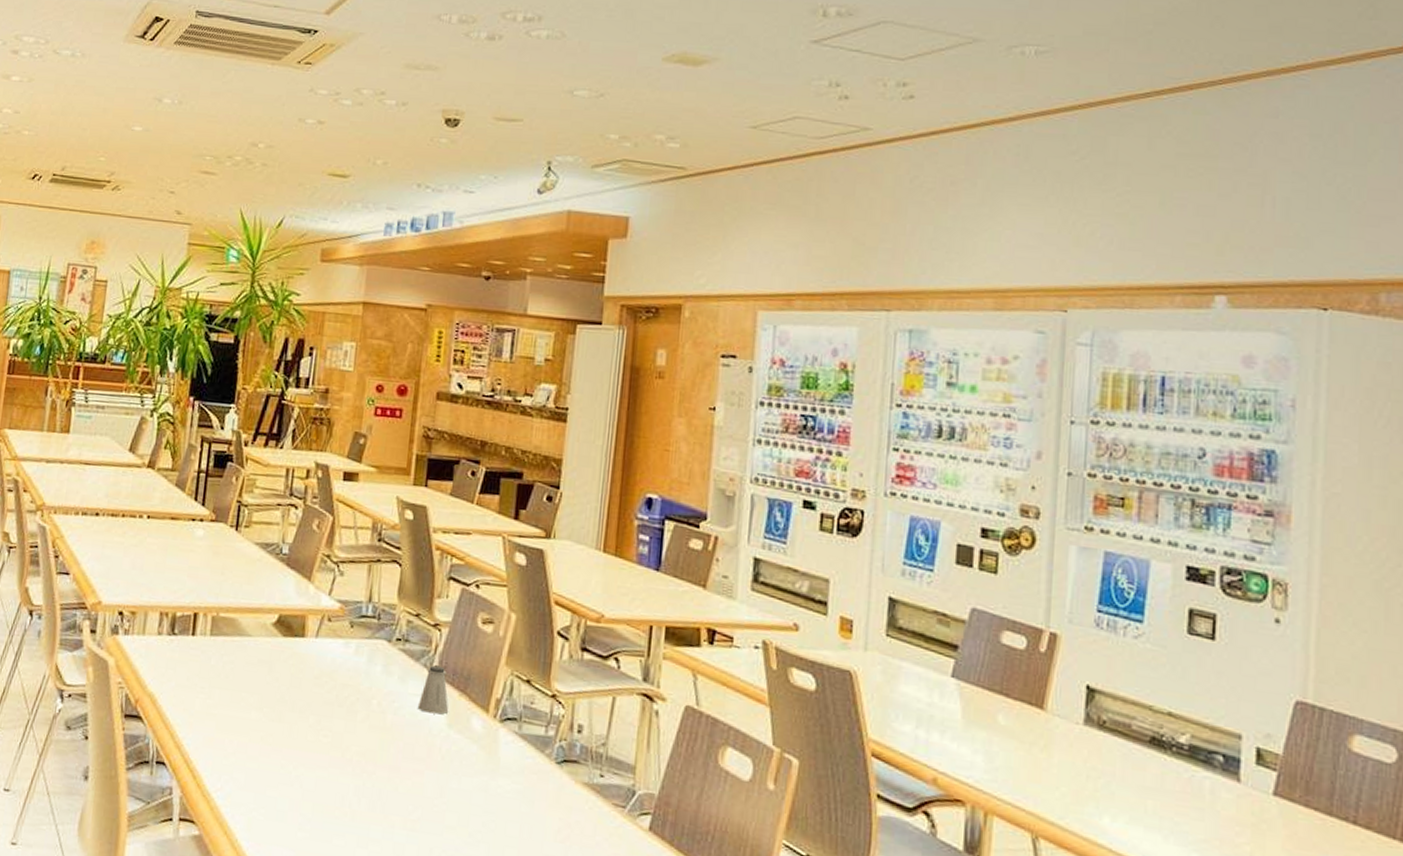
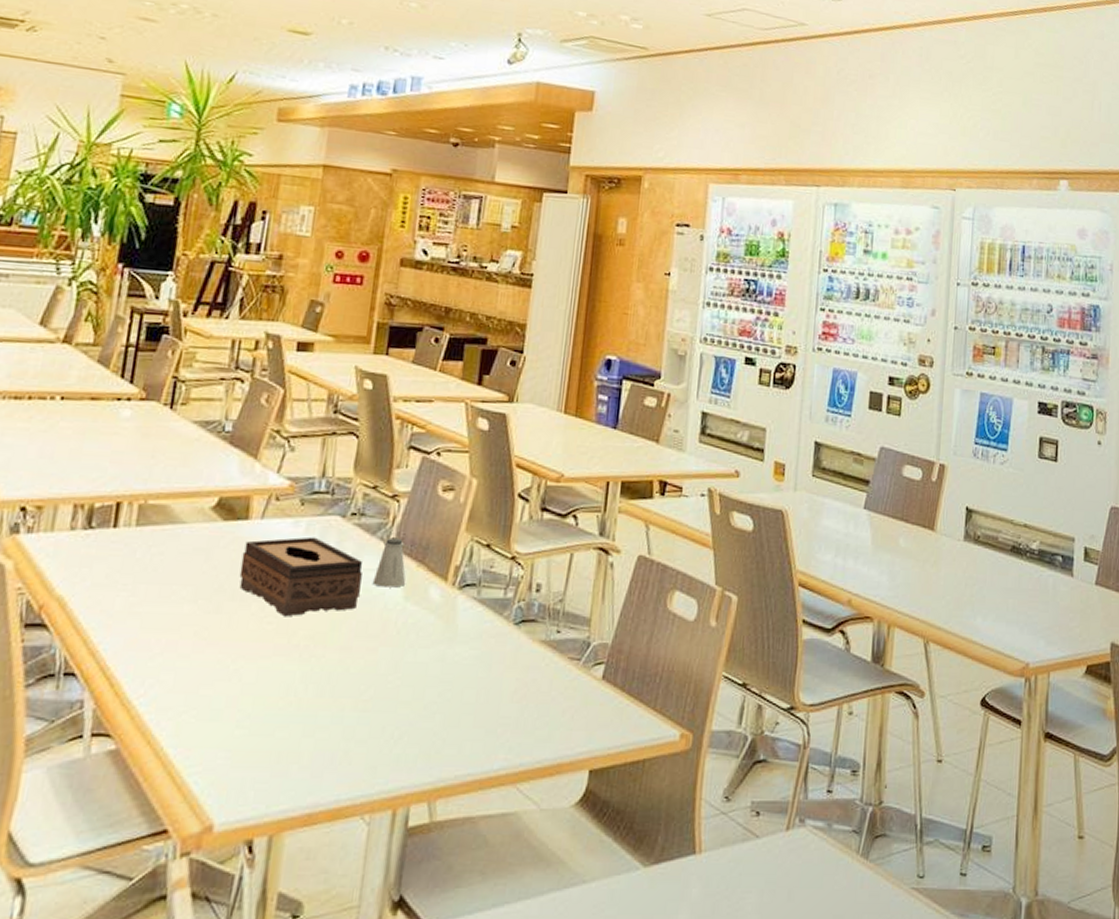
tissue box: none [298,657,408,732] -> present [239,536,362,617]

